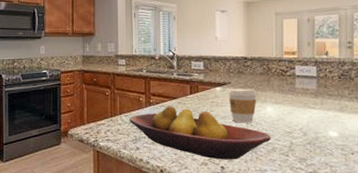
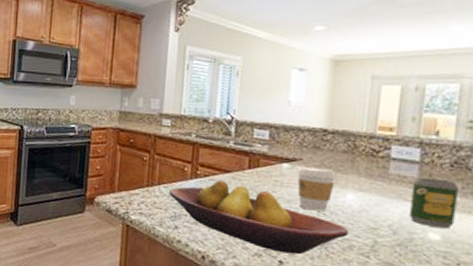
soda can: none [313,88,346,126] -> present [409,177,458,228]

